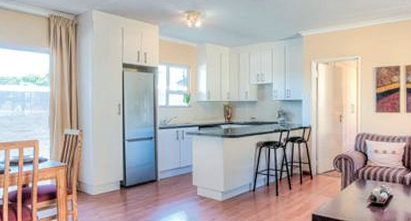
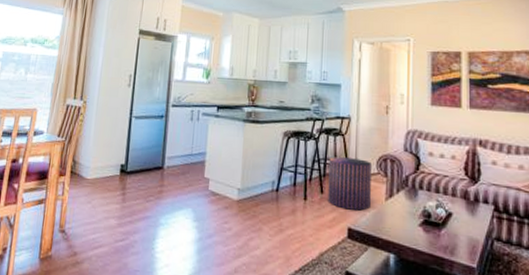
pouf: none [295,160,329,200] -> present [328,157,371,211]

